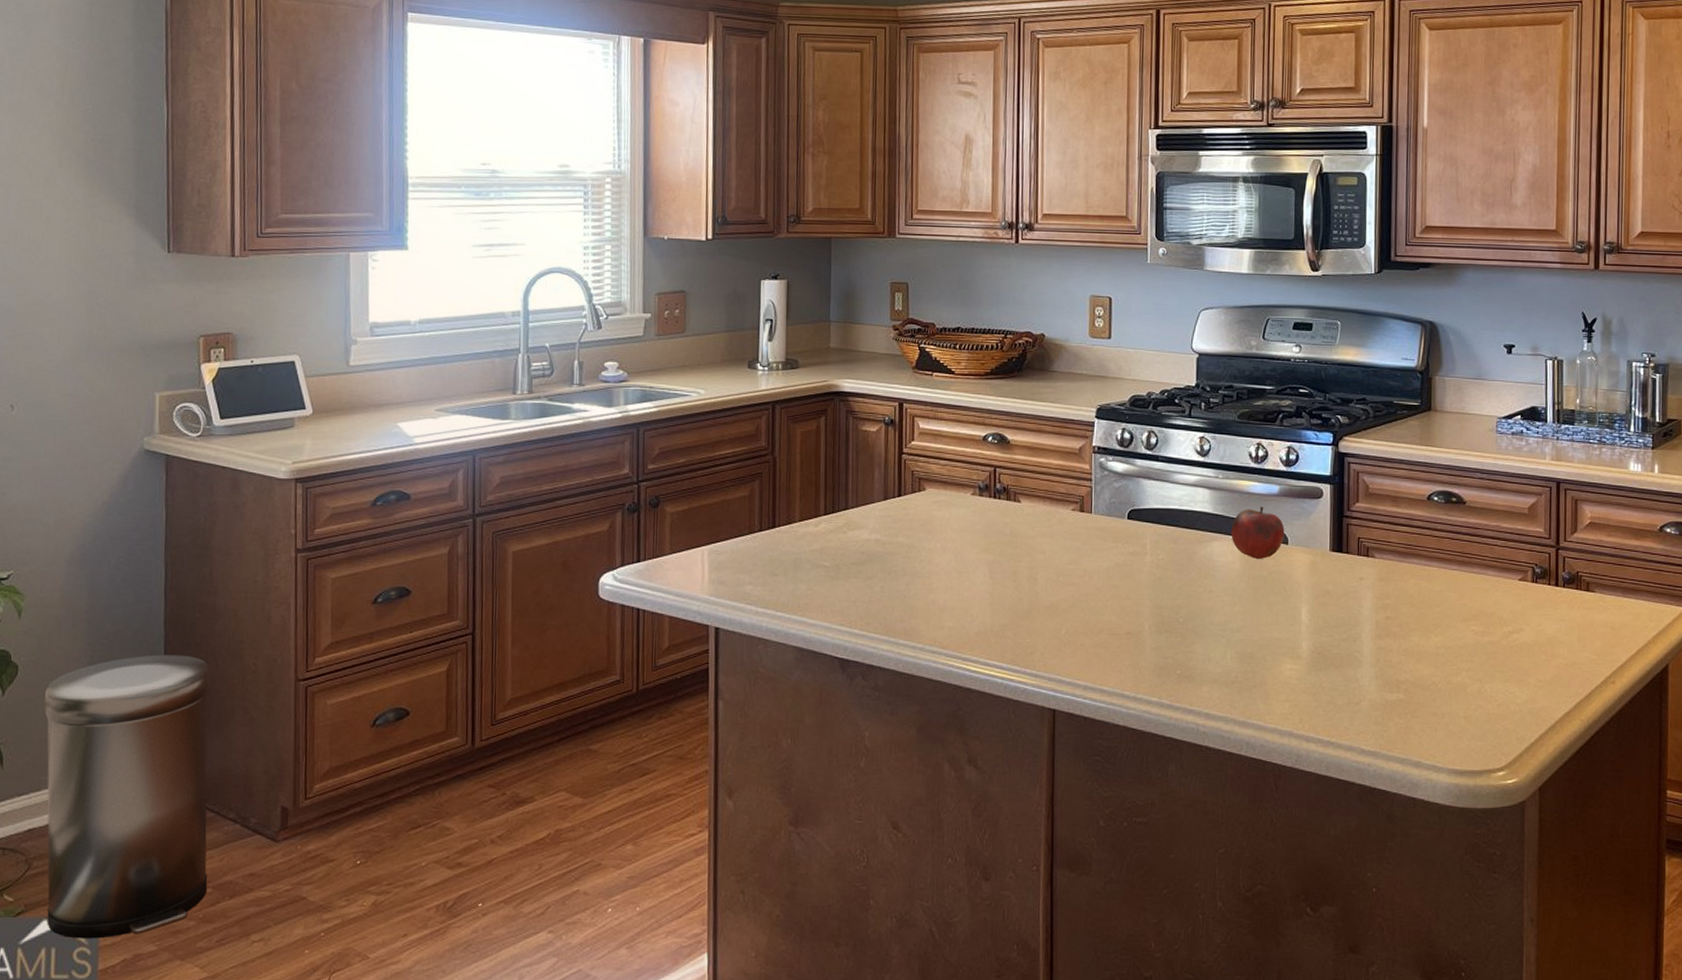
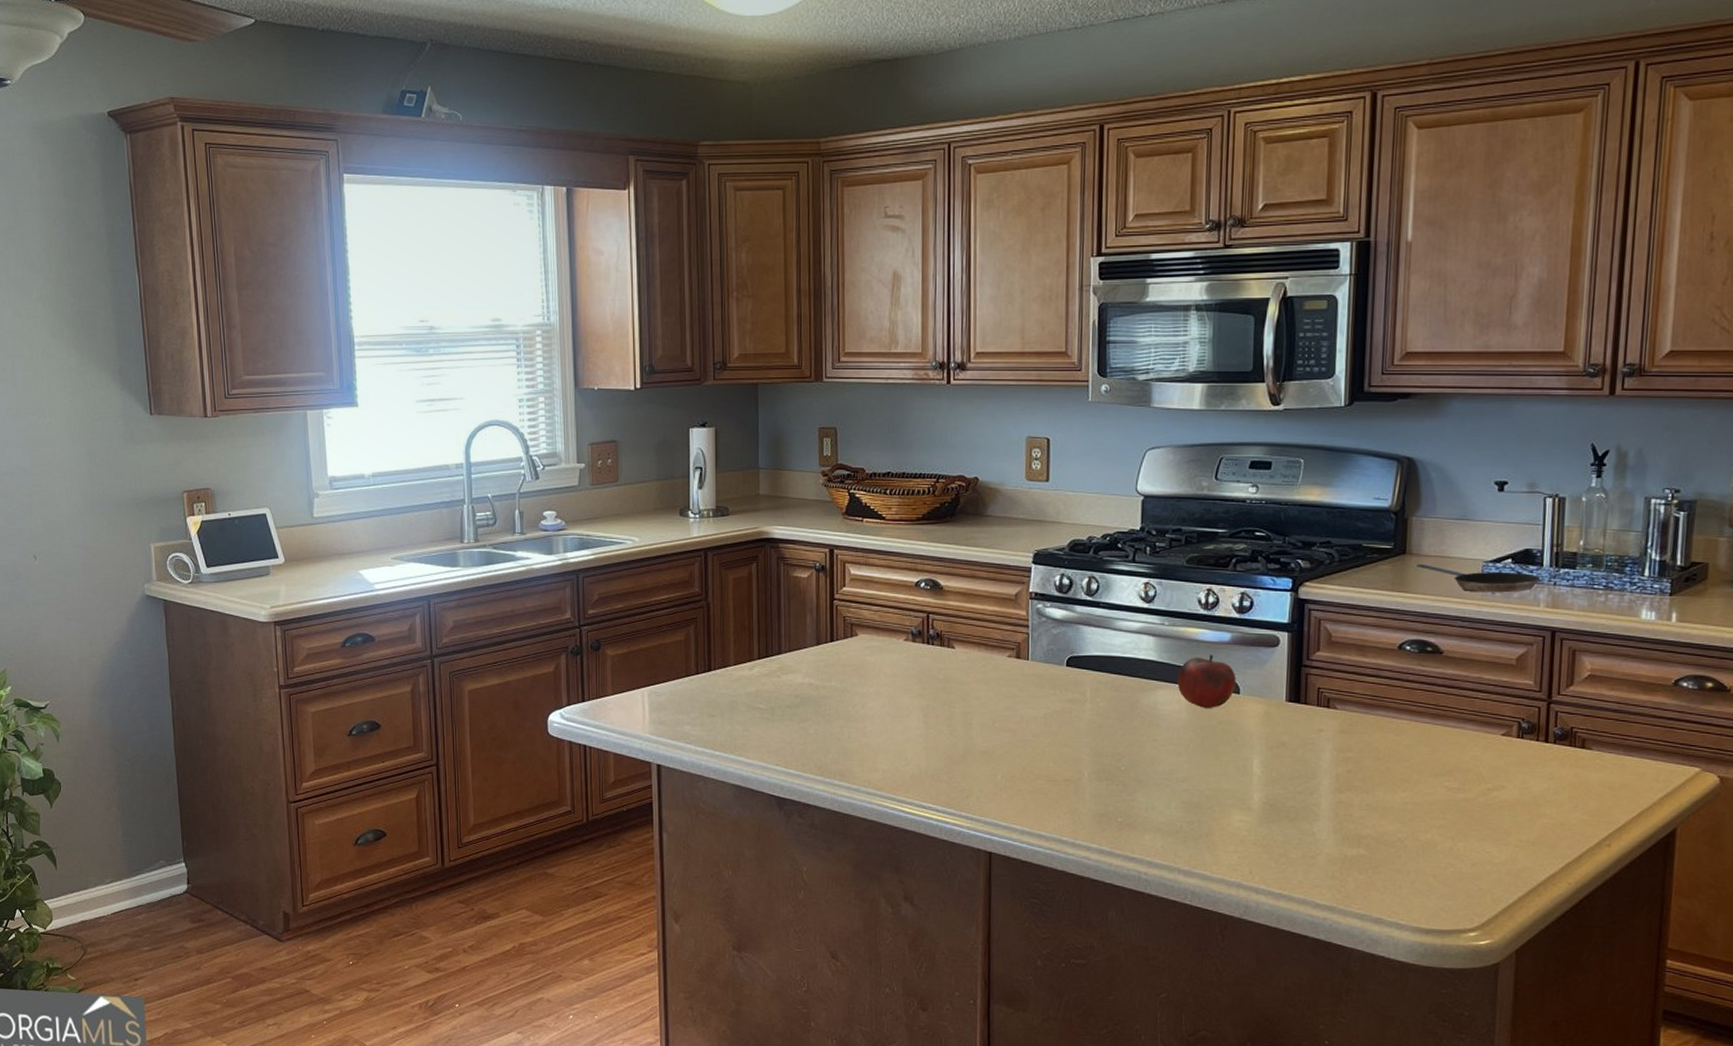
pedal bin: present [45,655,210,939] -> none [84,776,228,1015]
frying pan: none [1441,420,1546,447] -> present [1417,564,1541,593]

